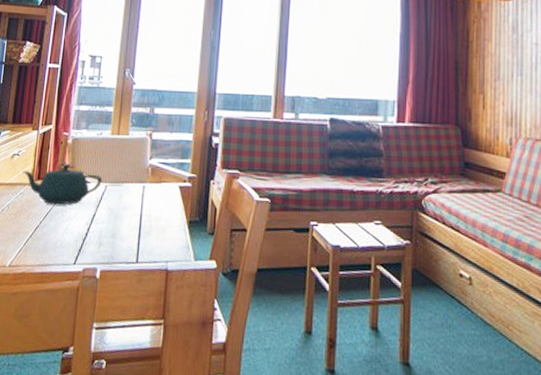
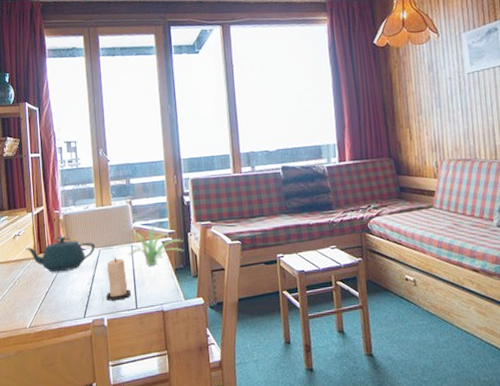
candle: none [103,197,134,250] -> present [106,257,132,301]
plant: none [125,167,204,214] -> present [116,227,184,266]

